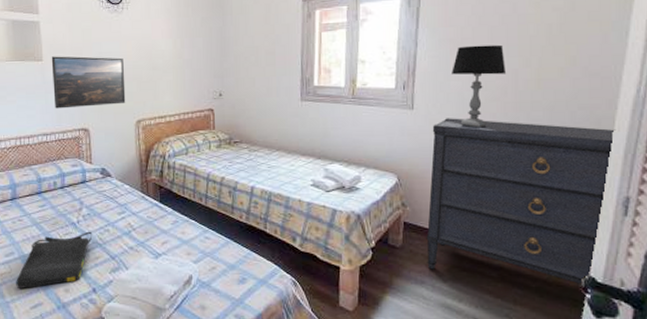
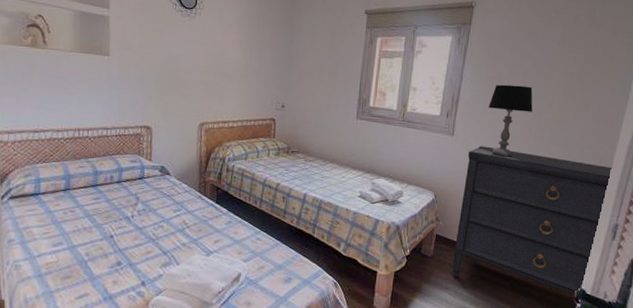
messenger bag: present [16,231,93,288] -> none [62,226,146,279]
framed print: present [51,56,126,109] -> none [118,52,192,106]

